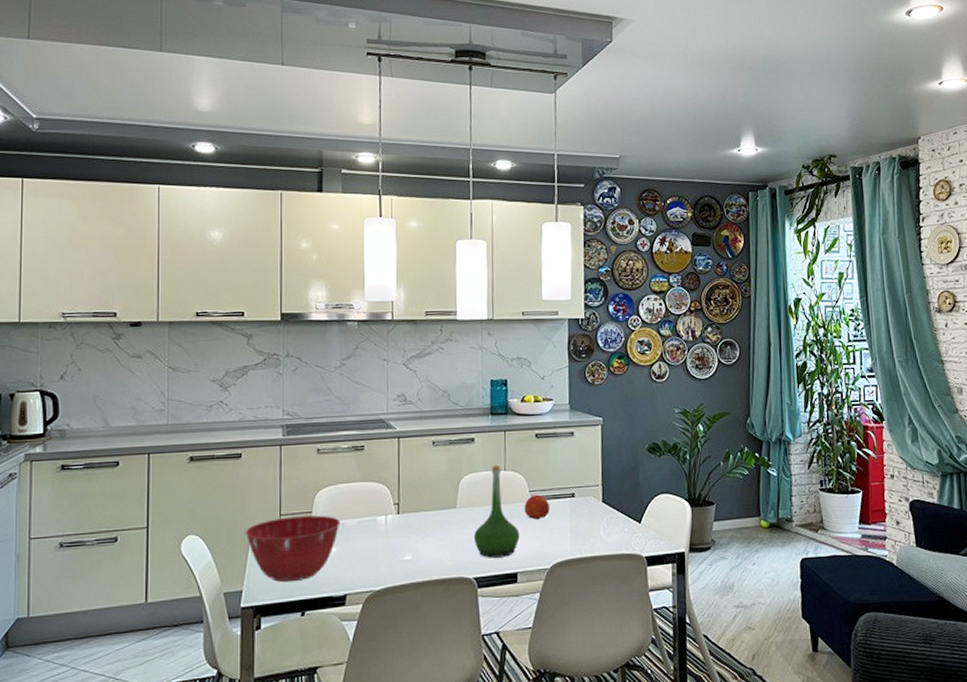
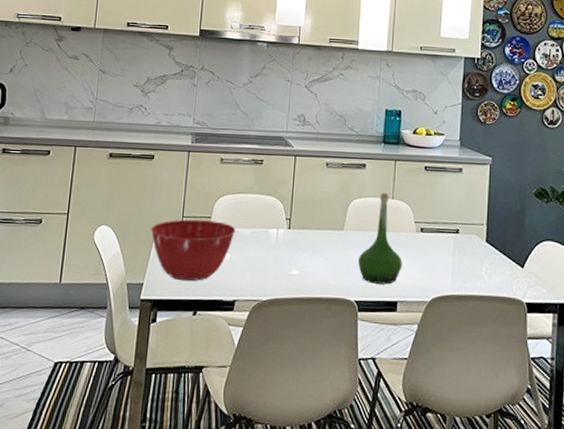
fruit: present [524,494,549,520] -> none [408,226,433,252]

